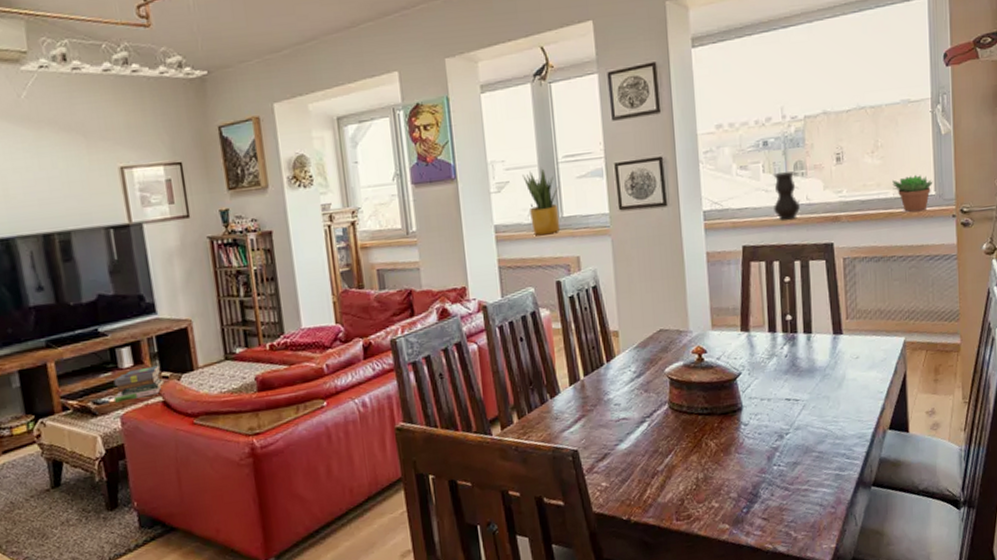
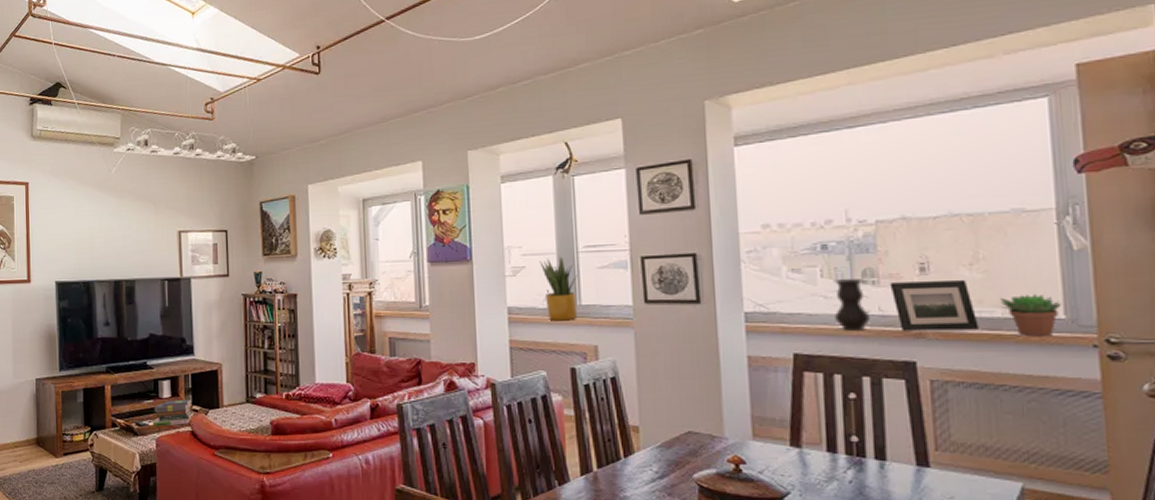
picture frame: none [814,165,878,218] -> present [889,279,979,333]

